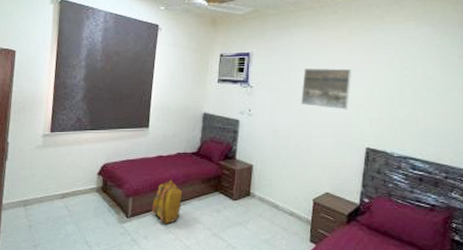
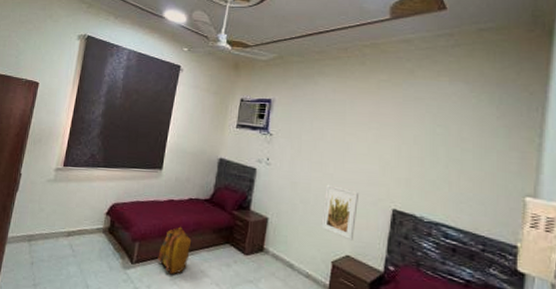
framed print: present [301,67,351,110] -> none [323,118,378,166]
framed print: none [302,129,335,179] -> present [321,184,358,241]

